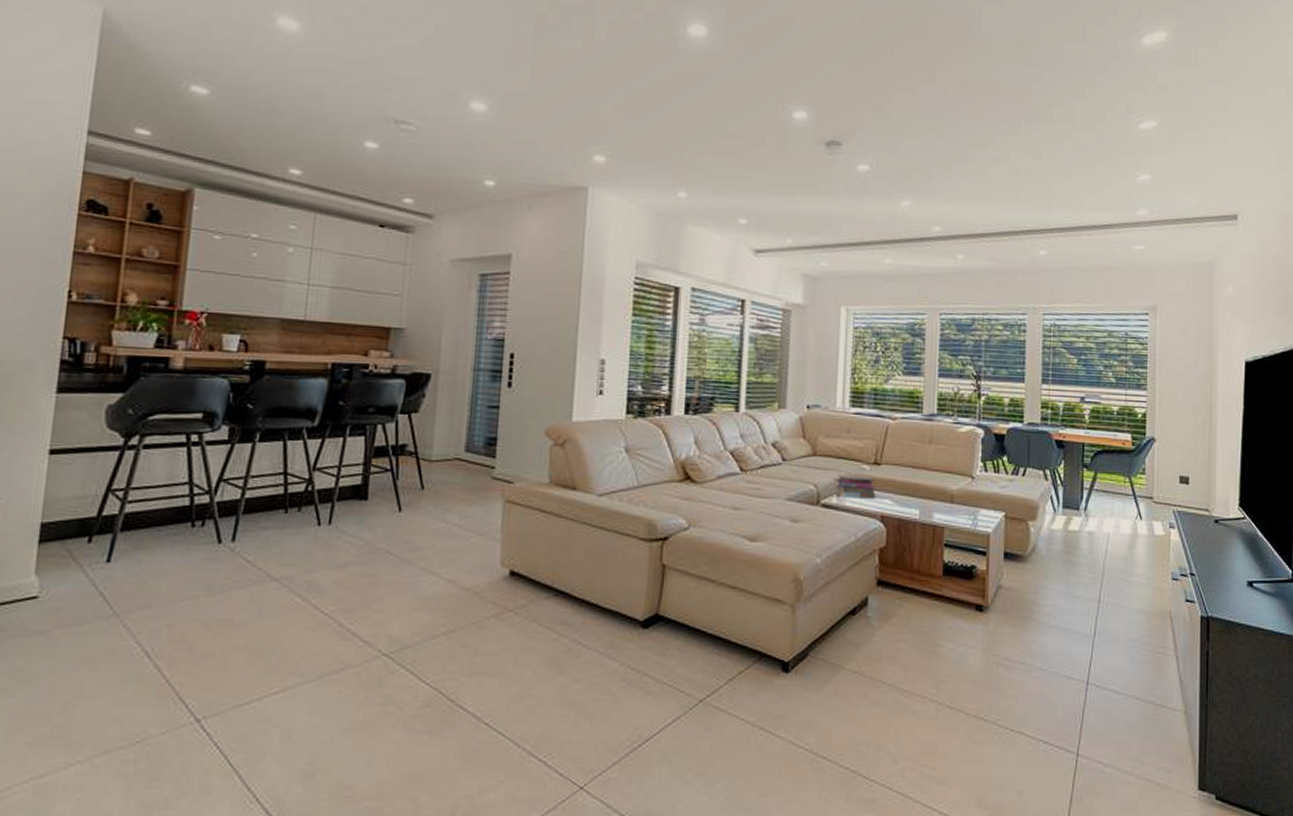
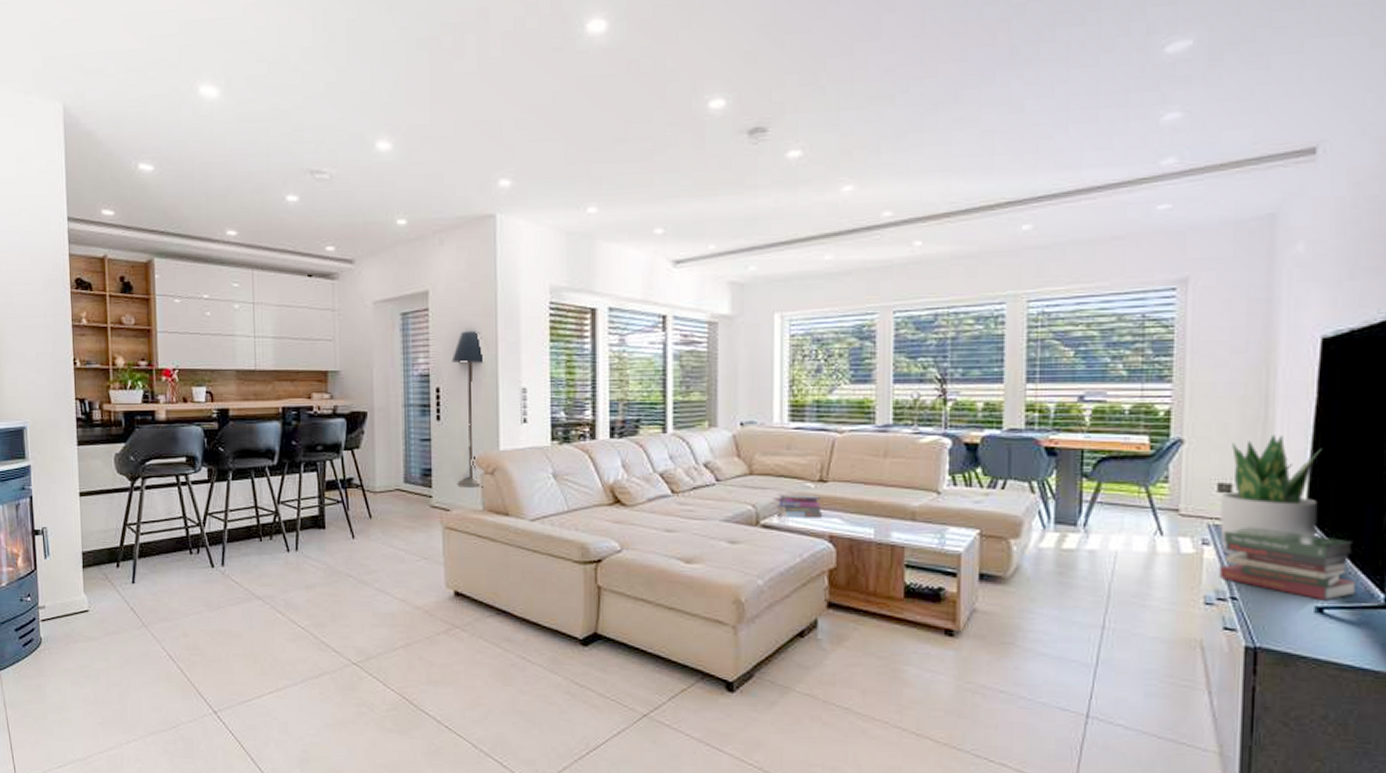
floor lamp: none [523,299,565,460] -> present [451,332,485,488]
books: none [1181,513,1274,576] -> present [1218,526,1357,601]
planter: none [1182,437,1248,538] -> present [1220,434,1322,557]

